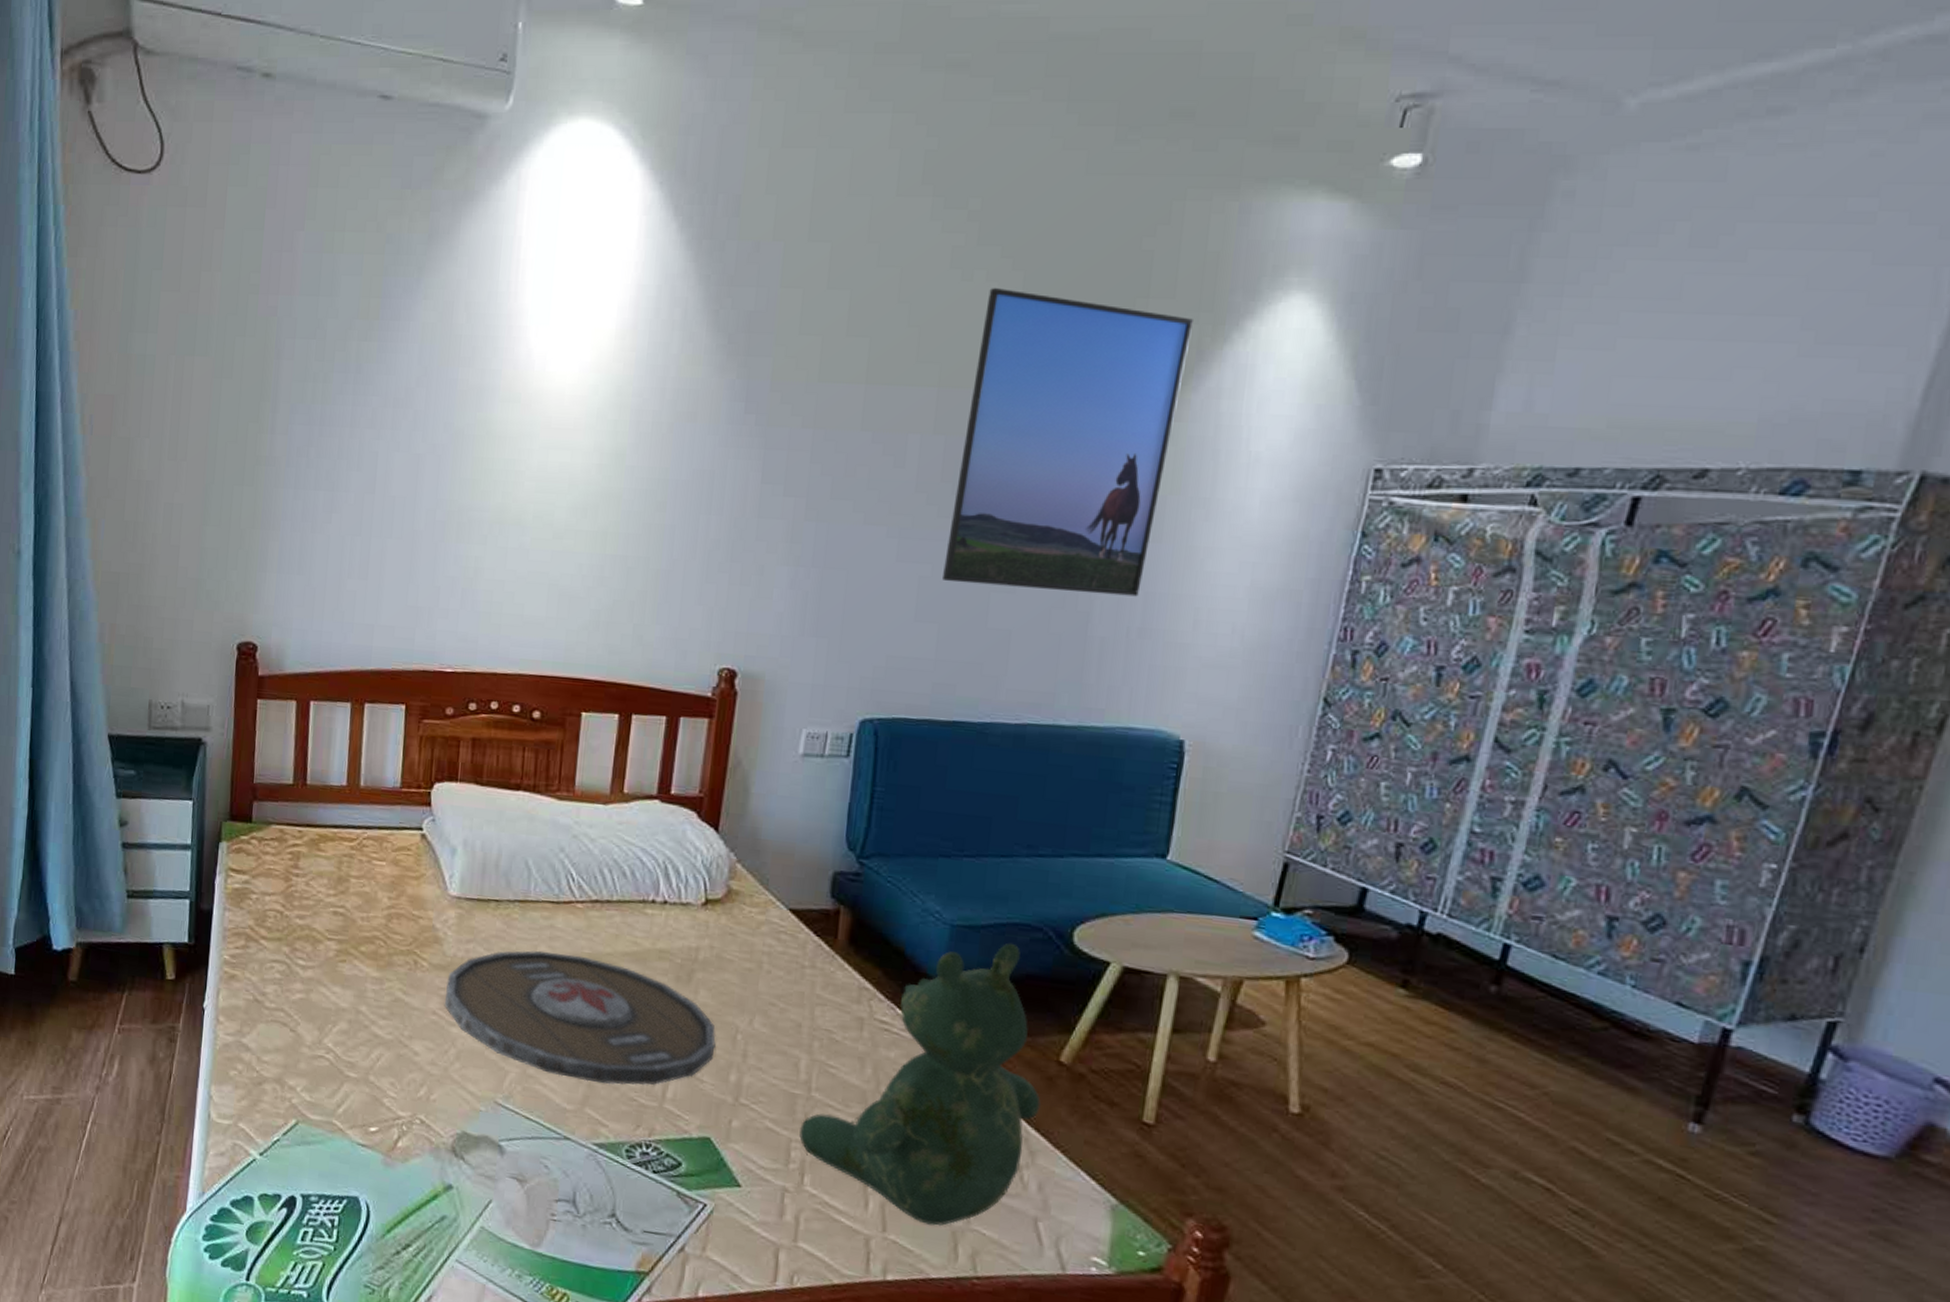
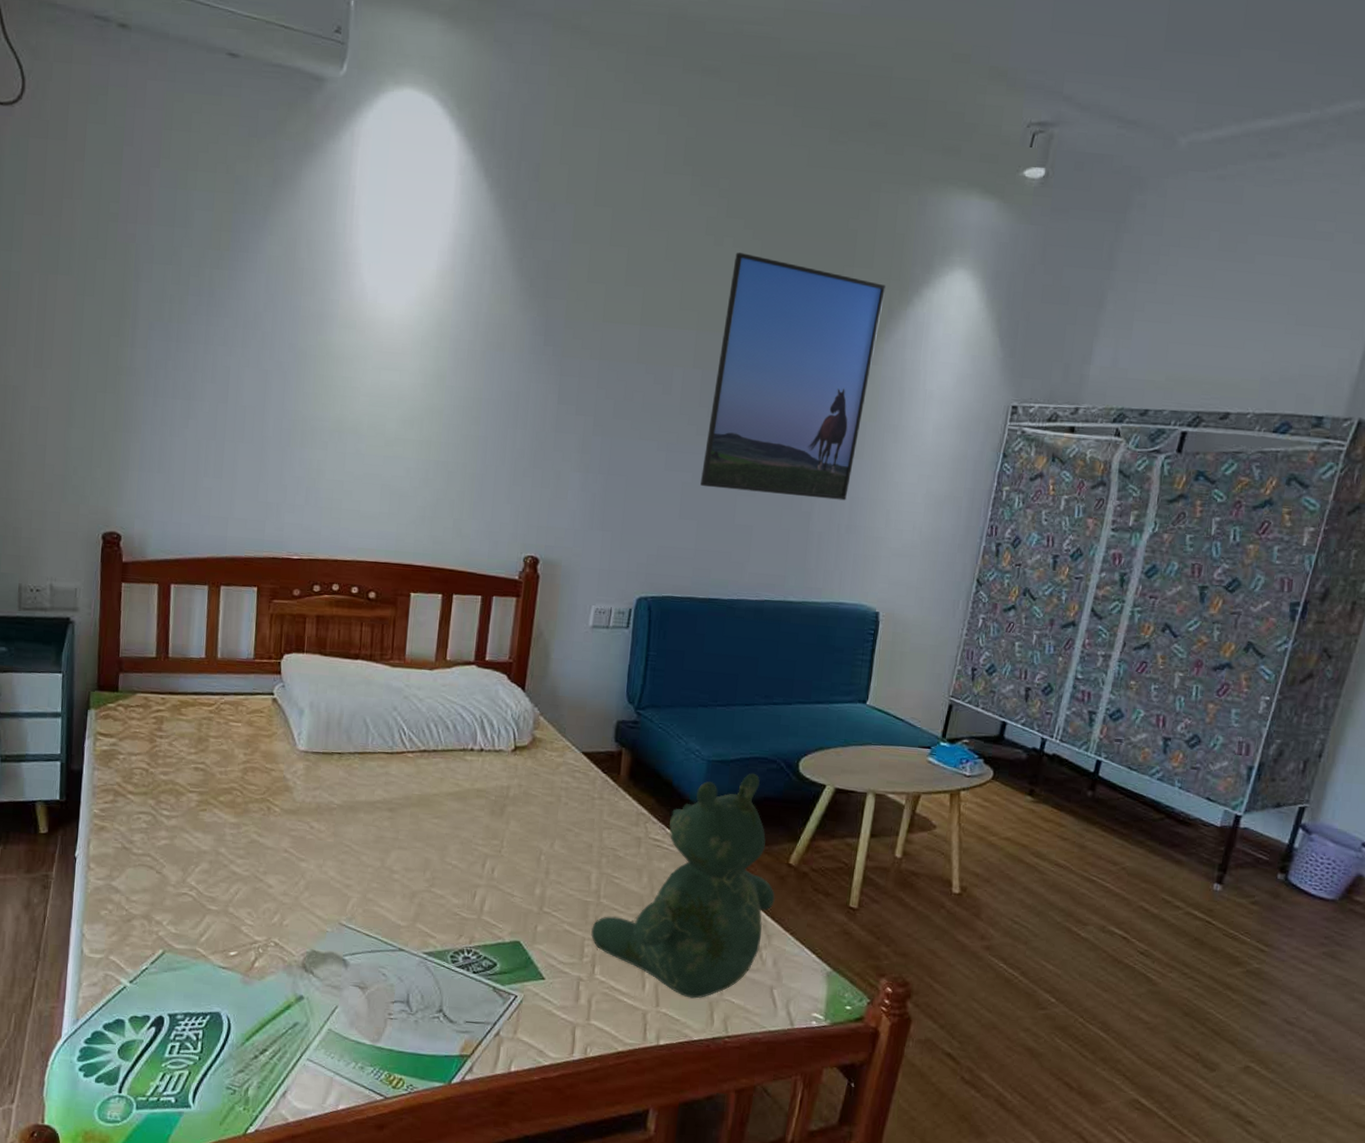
serving tray: present [444,950,716,1086] -> none [294,794,524,903]

